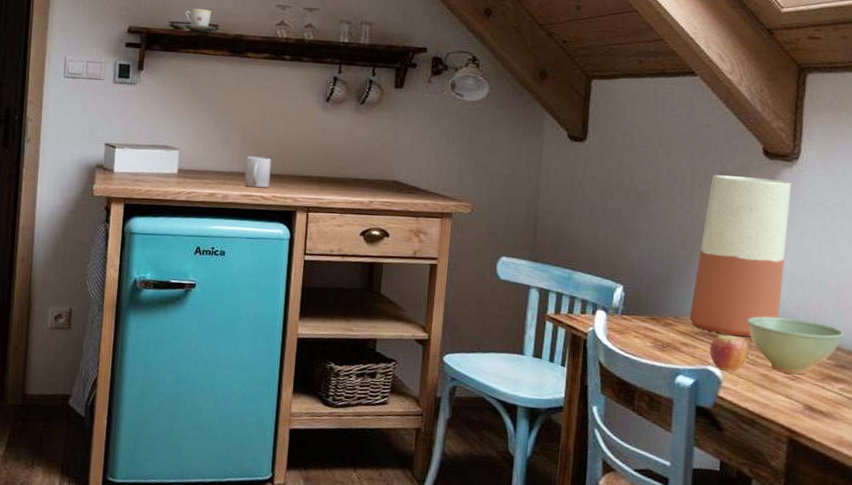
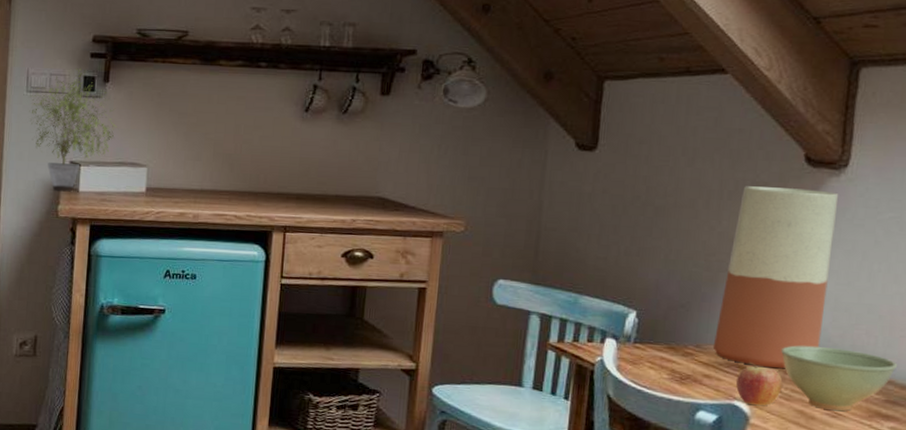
potted plant: none [66,56,150,173] -> present [29,68,117,192]
teacup: present [183,8,217,34] -> none [151,14,188,41]
mug: present [244,156,272,188] -> none [216,172,246,207]

